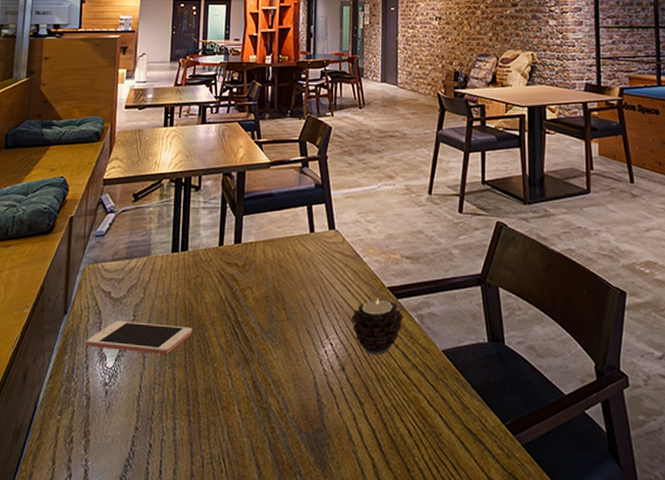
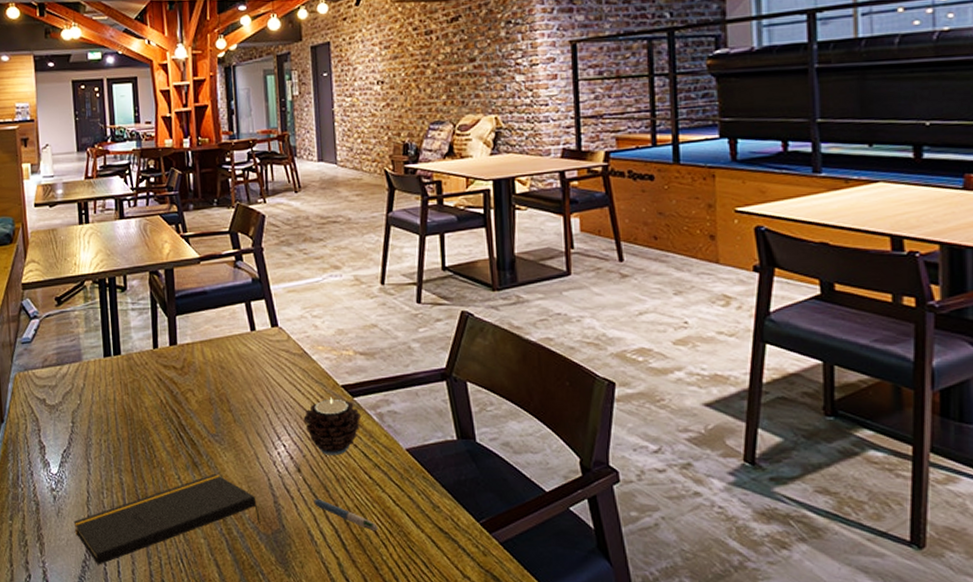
cell phone: present [86,320,193,355] -> none [27,427,135,460]
notepad: none [121,370,304,464] -> present [73,473,262,565]
pen: none [353,399,412,432] -> present [312,500,378,532]

